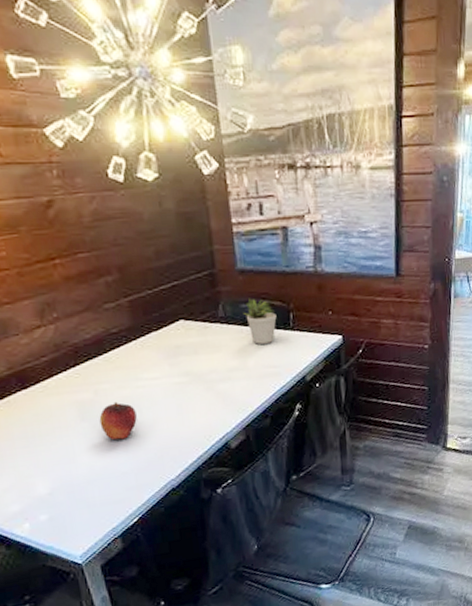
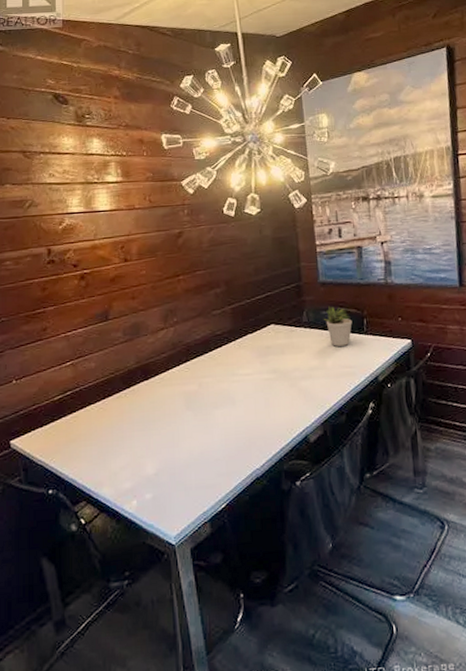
fruit: present [99,401,137,440] -> none [201,394,231,428]

